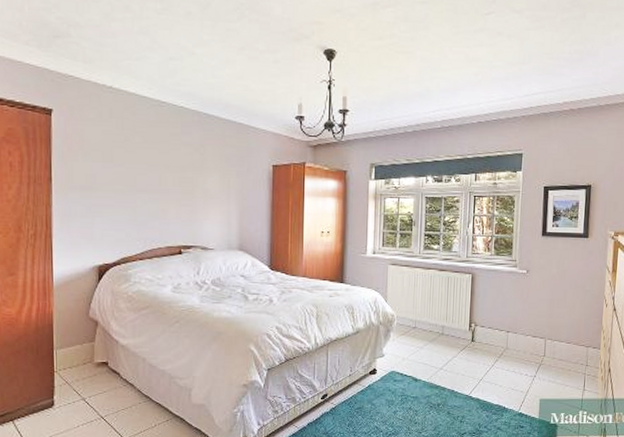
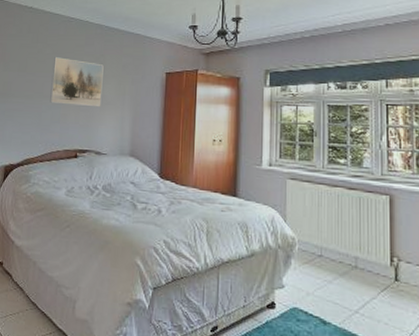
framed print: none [144,146,204,200] -> present [50,57,104,106]

